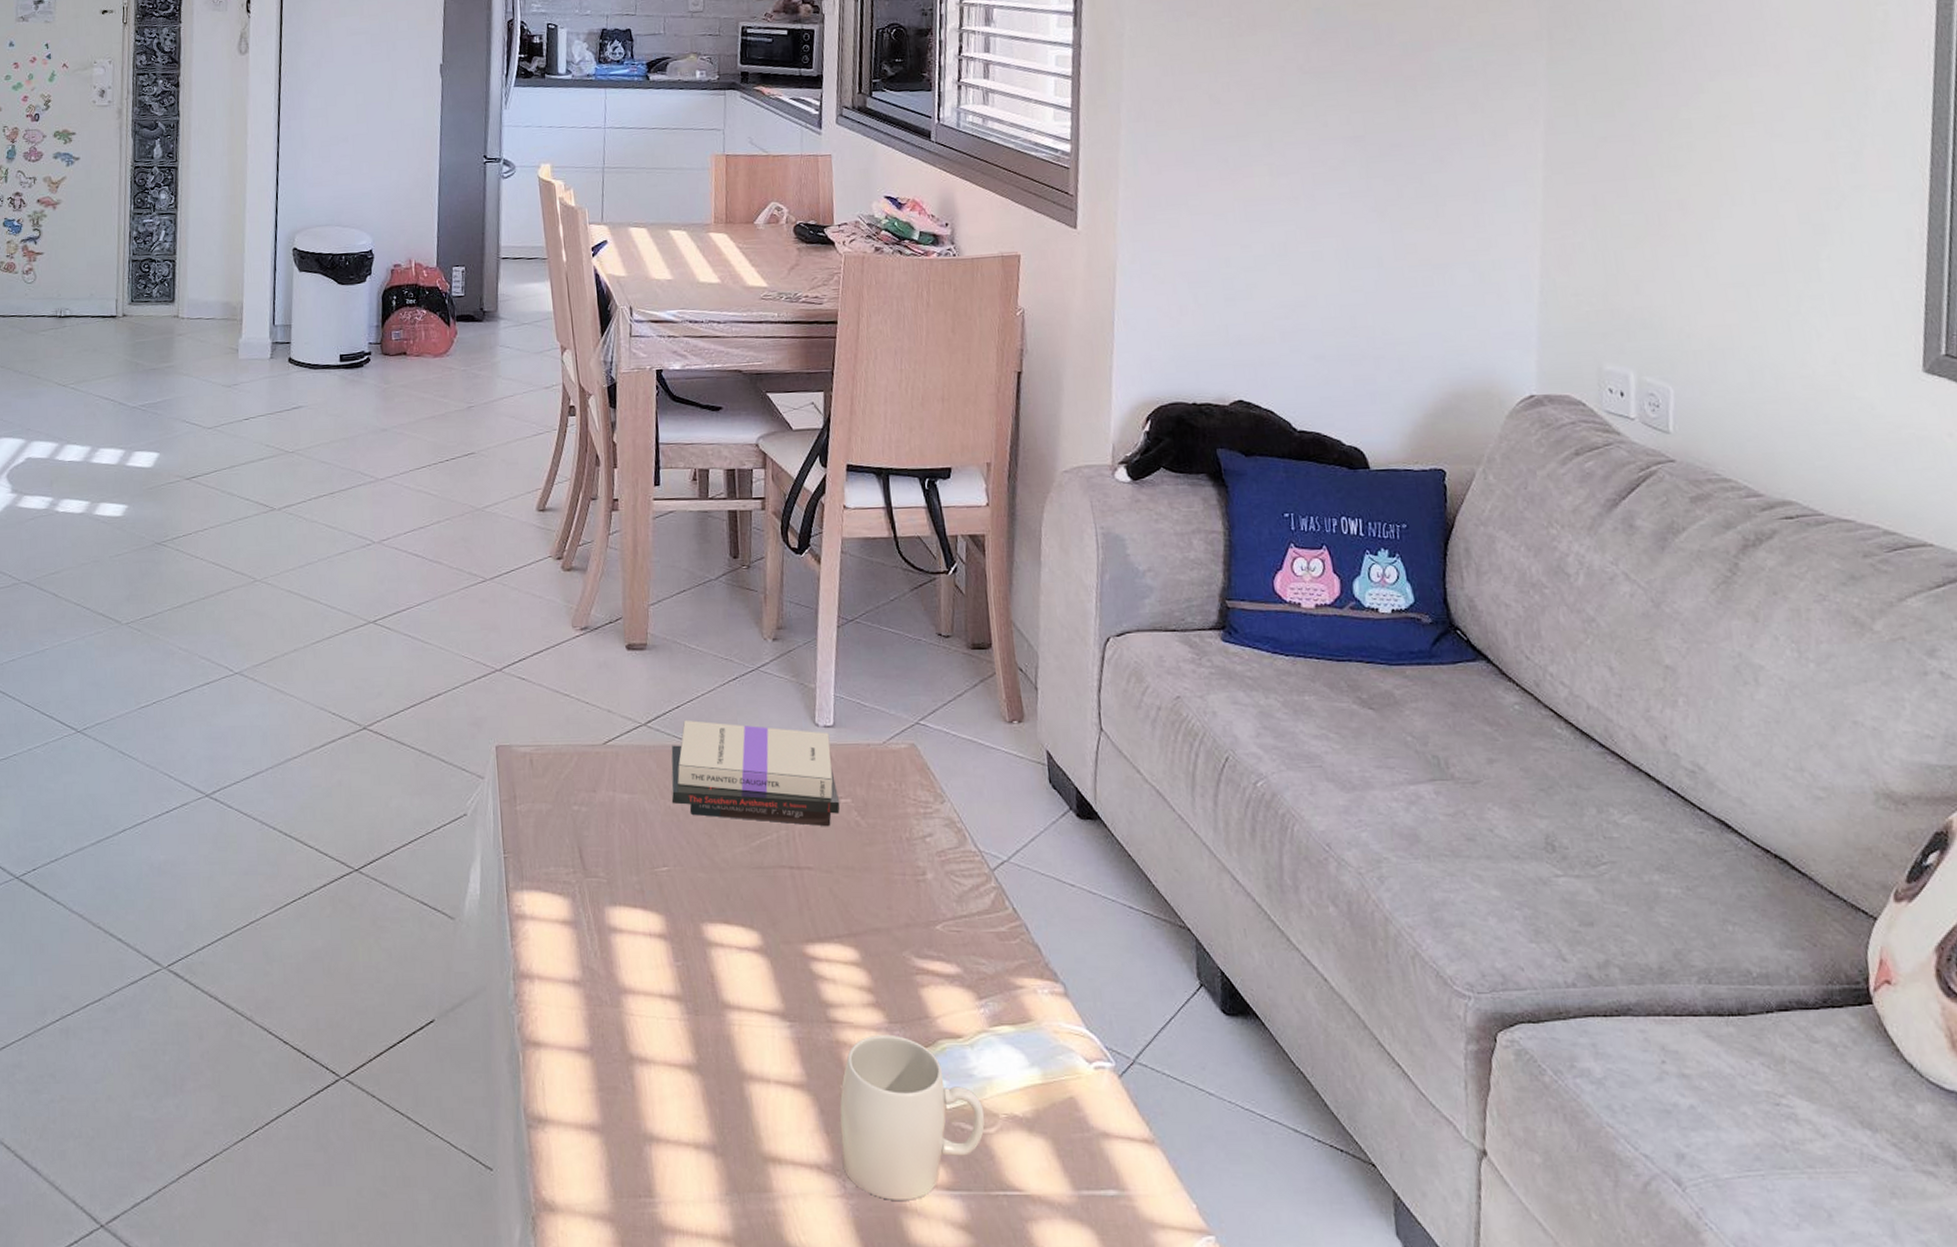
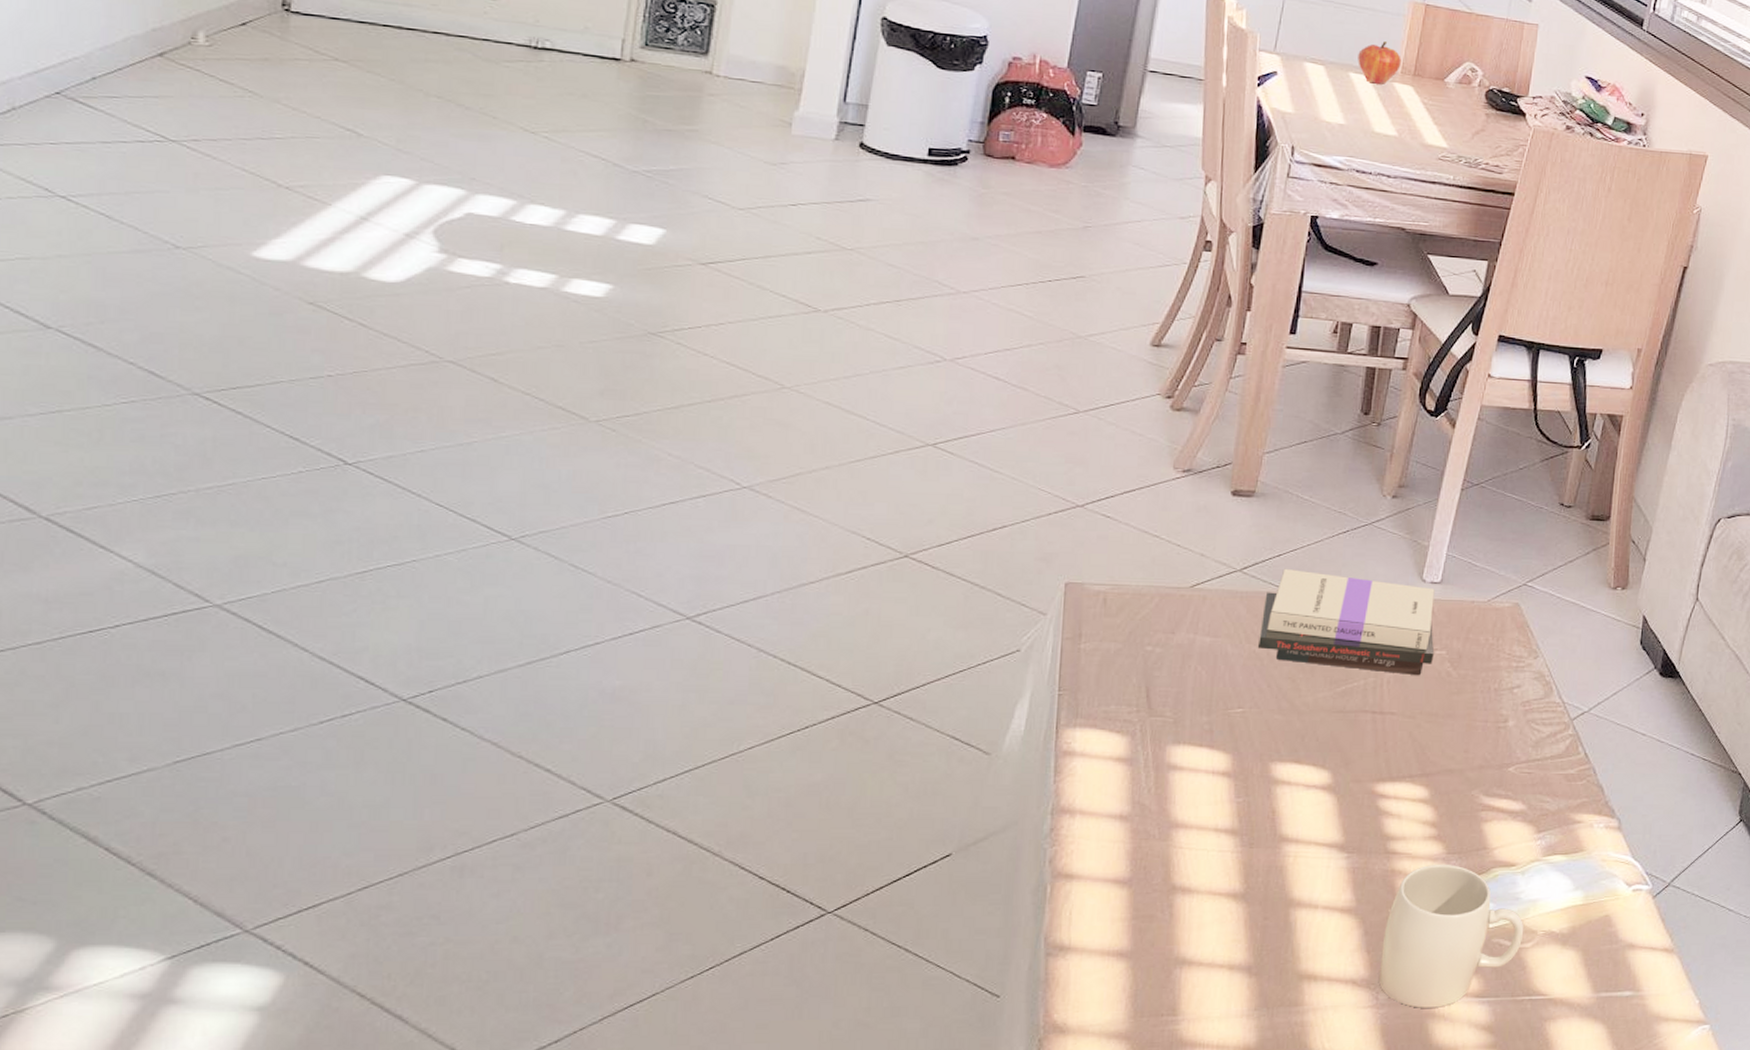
fruit: none [674,195,713,237] -> present [1358,40,1401,85]

